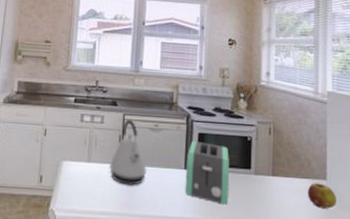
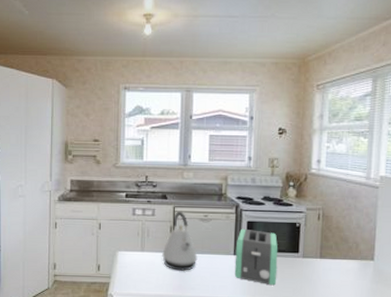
fruit: present [307,183,336,209] -> none [354,263,383,287]

